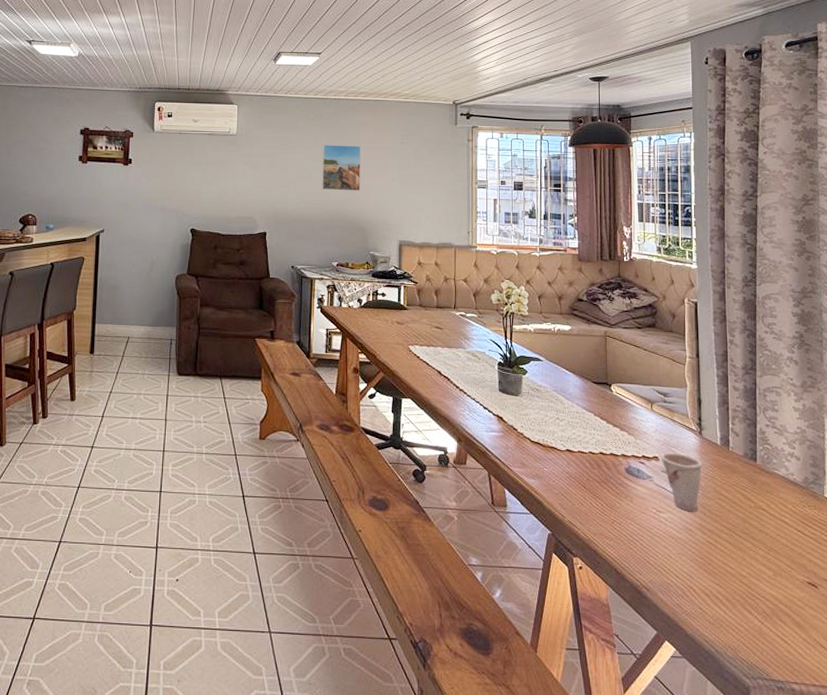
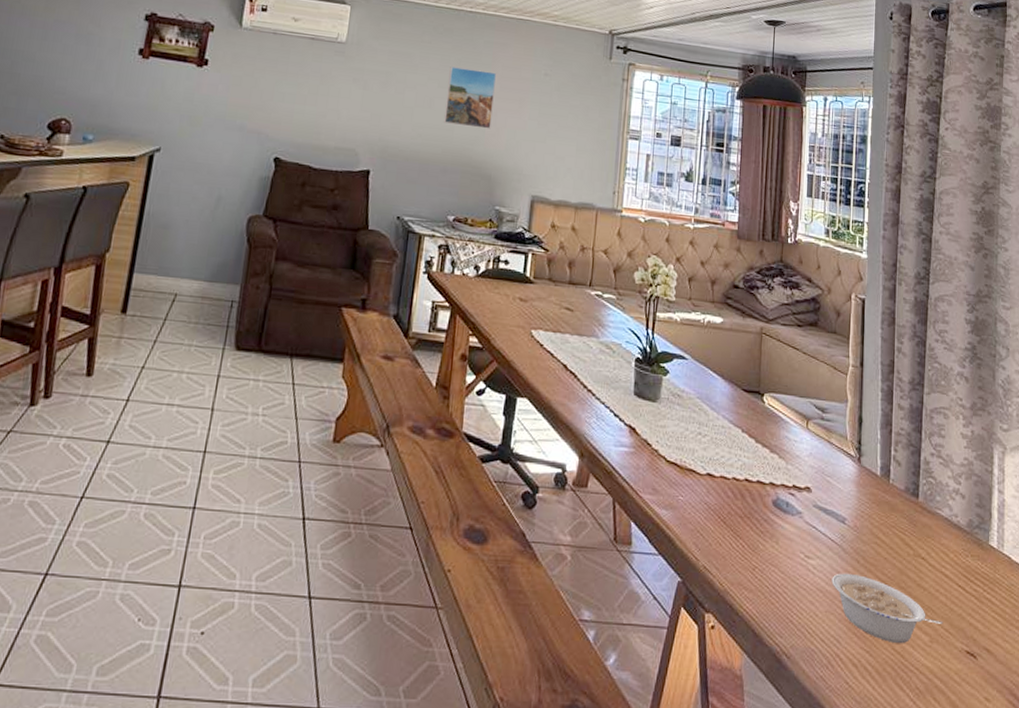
cup: present [661,452,703,512] -> none [813,482,860,559]
legume: none [682,523,786,578] -> present [831,573,944,644]

